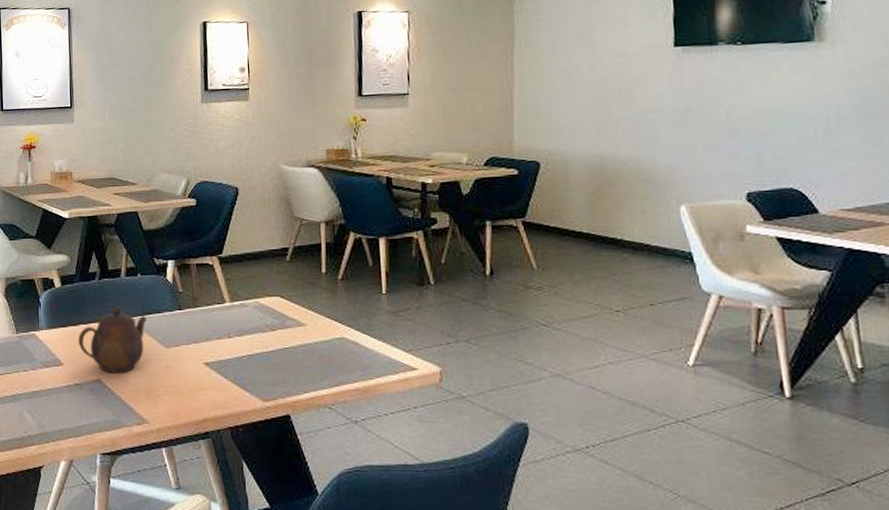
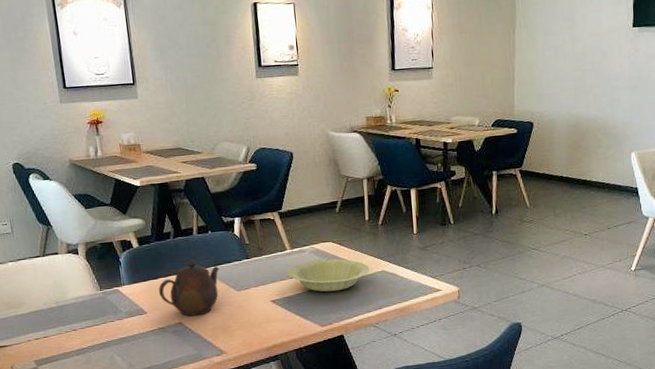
bowl: none [225,317,326,358] -> present [287,259,370,292]

